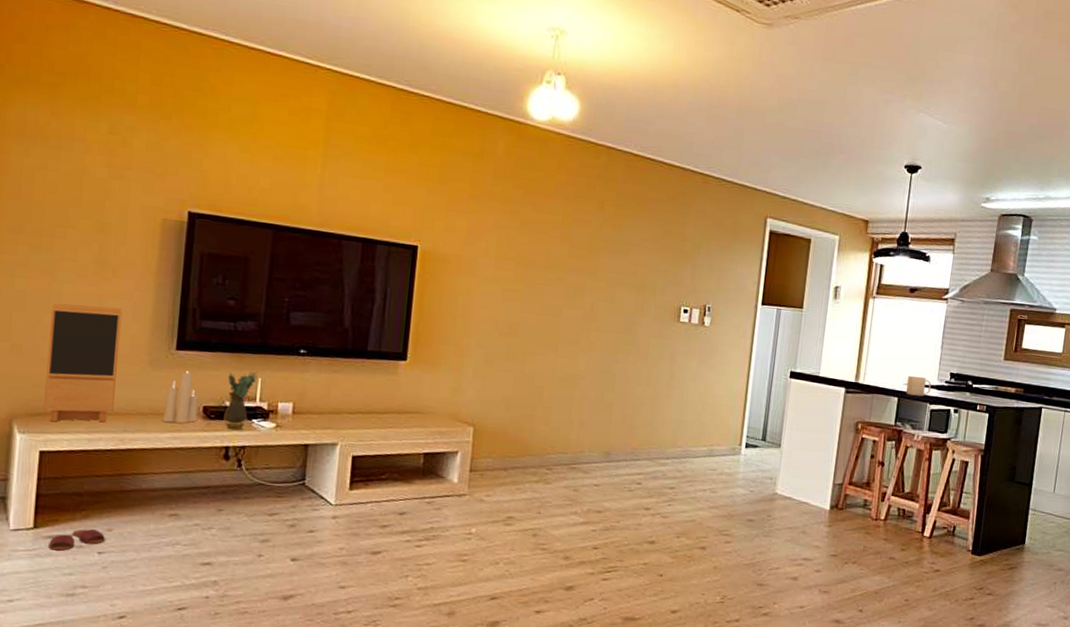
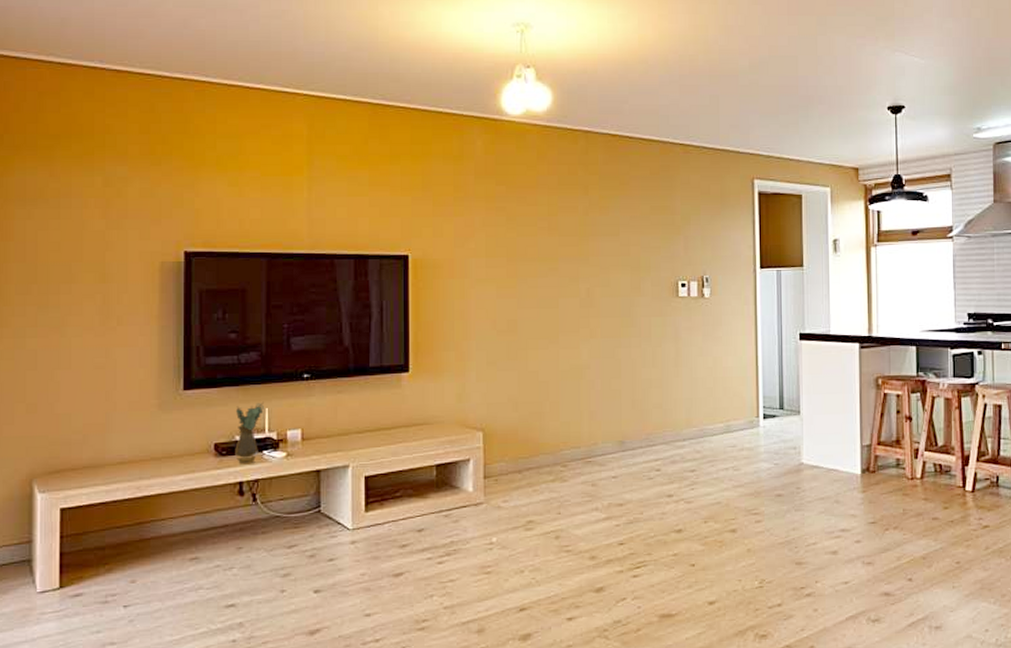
speaker: present [44,303,123,423] -> none [61,355,129,478]
slippers: present [49,529,105,551] -> none [75,583,129,609]
candle: present [162,371,199,423] -> none [175,410,210,465]
mug: present [906,375,931,397] -> none [923,321,949,342]

